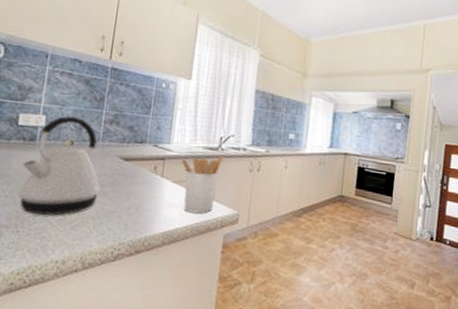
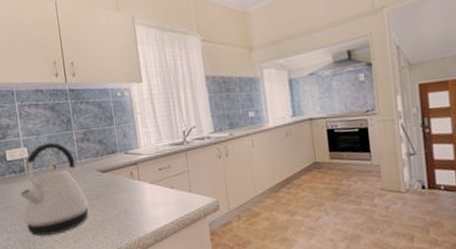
utensil holder: present [181,154,224,214] -> none [153,147,193,209]

